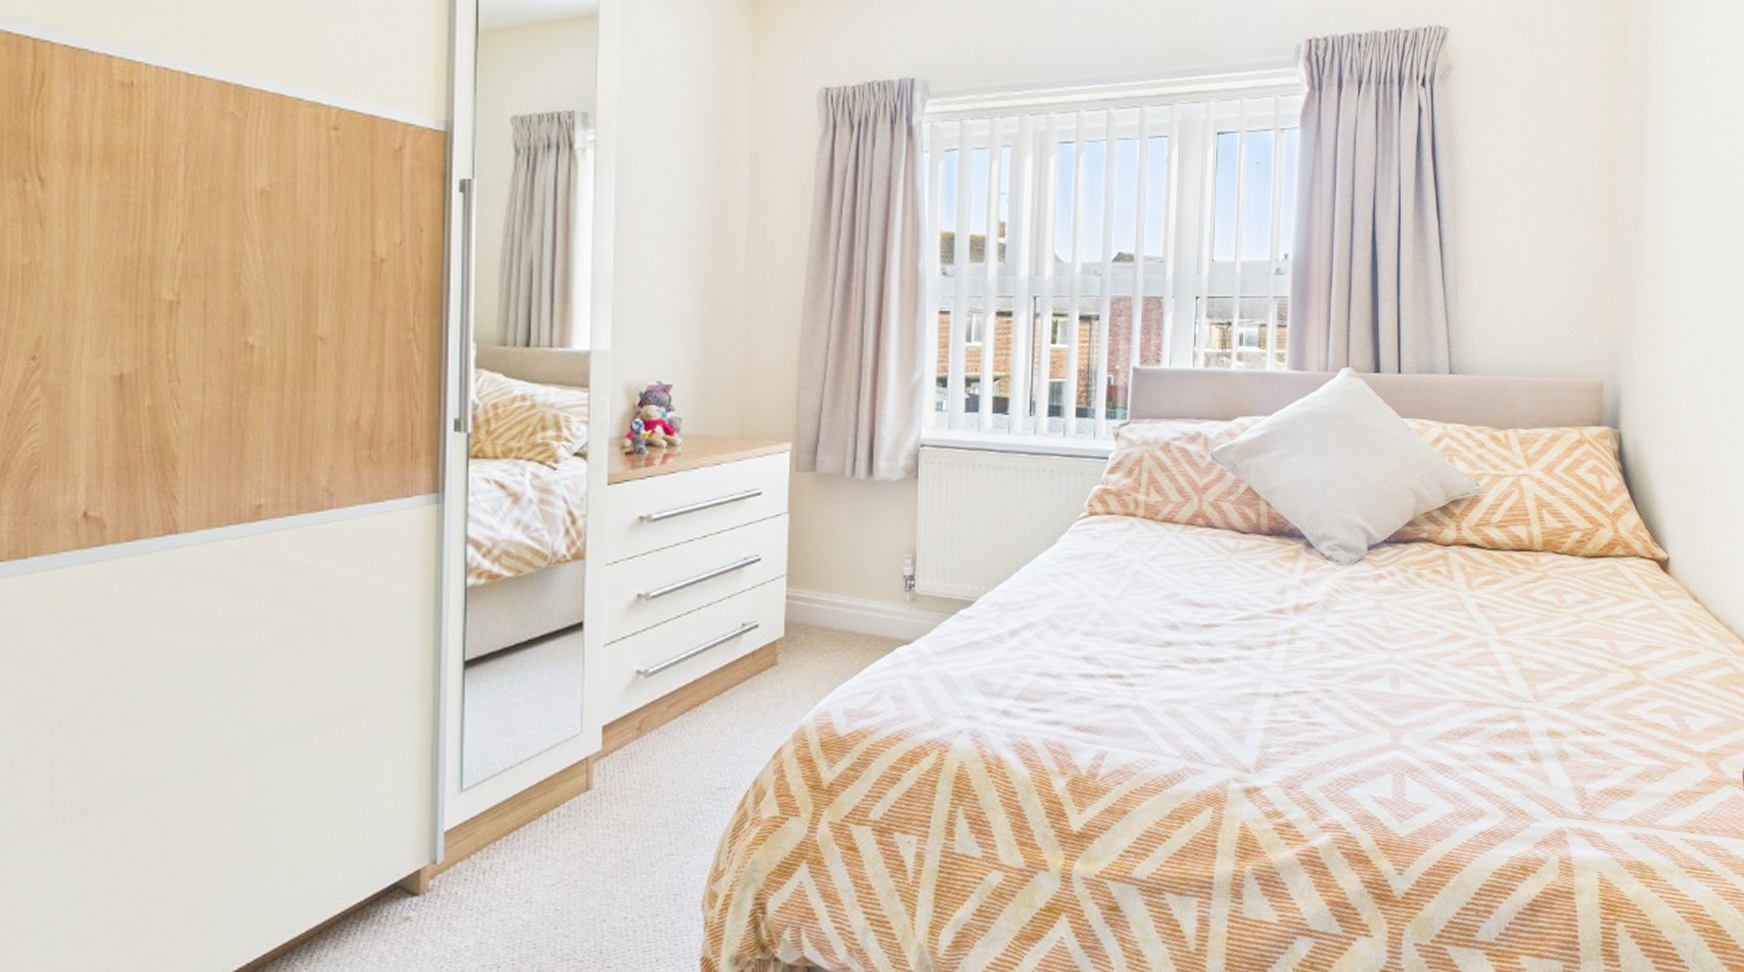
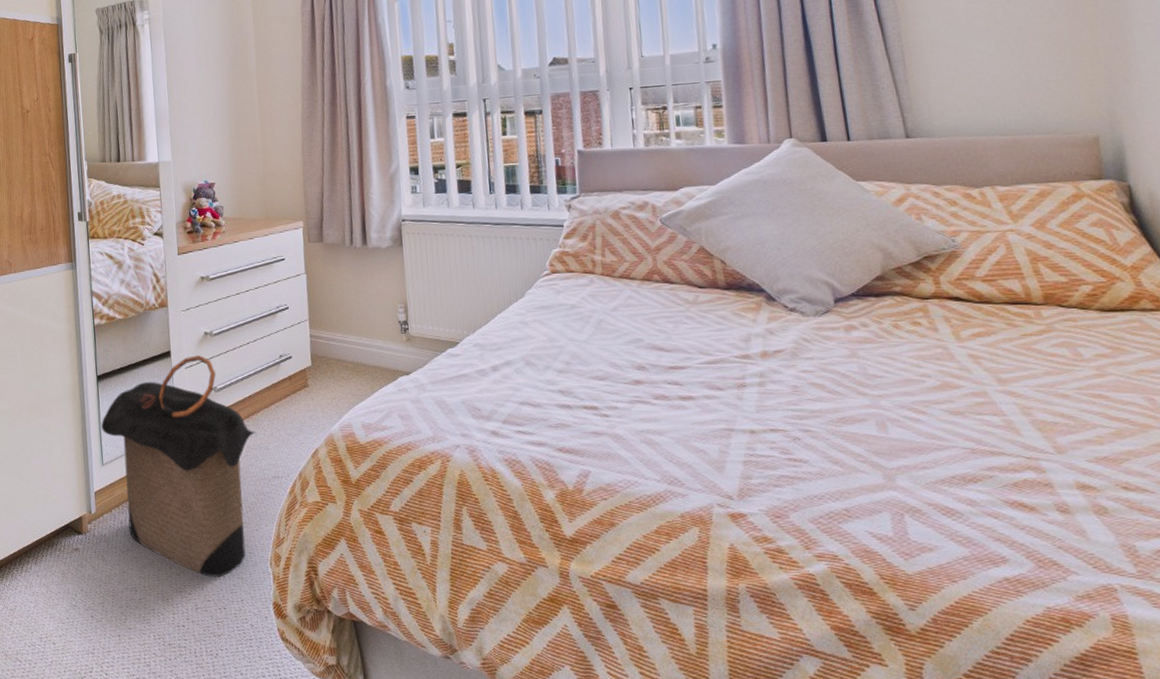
laundry hamper: none [465,627,700,934] -> present [101,355,257,577]

